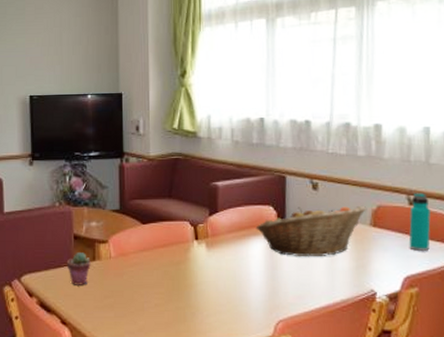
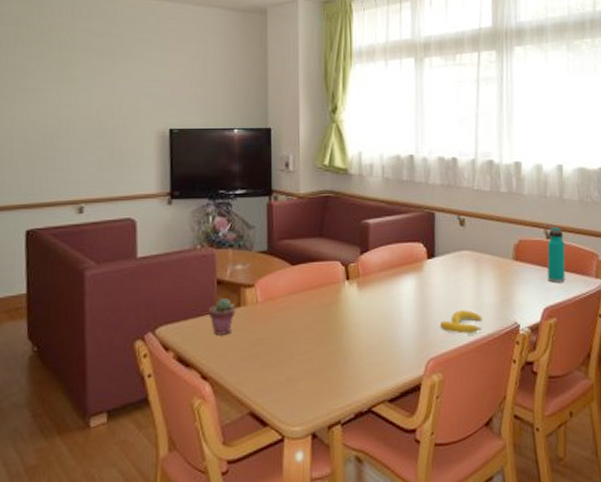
fruit basket: present [255,206,367,257] -> none [406,241,510,293]
banana: none [290,275,336,298] -> present [440,310,483,334]

